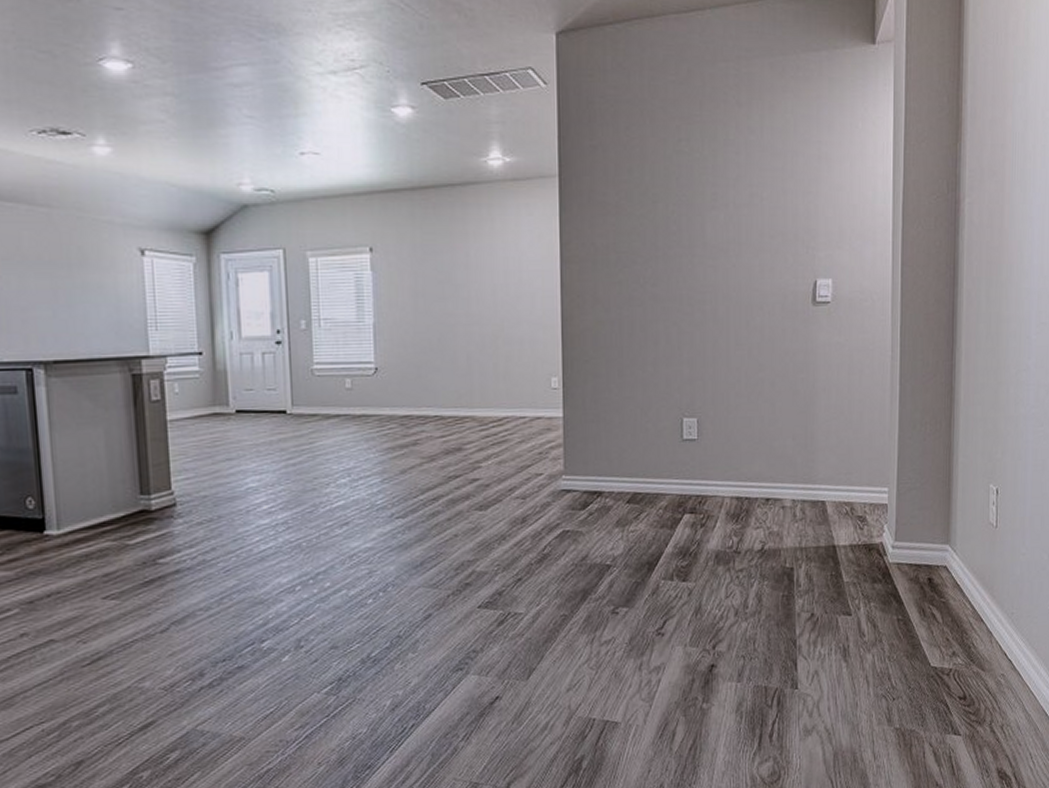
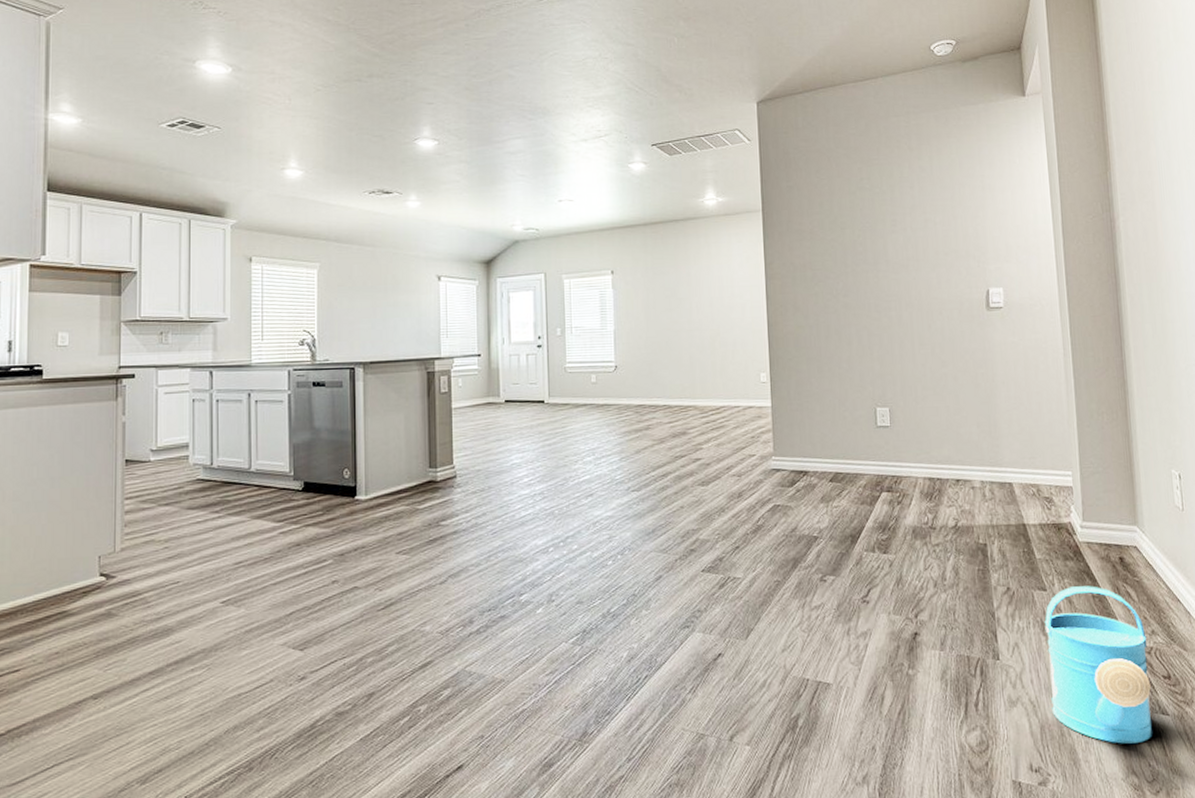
watering can: none [846,608,947,766] -> present [1044,586,1153,744]

